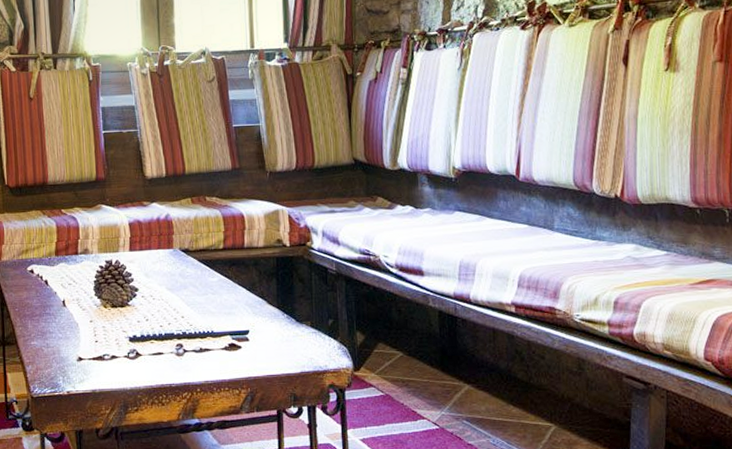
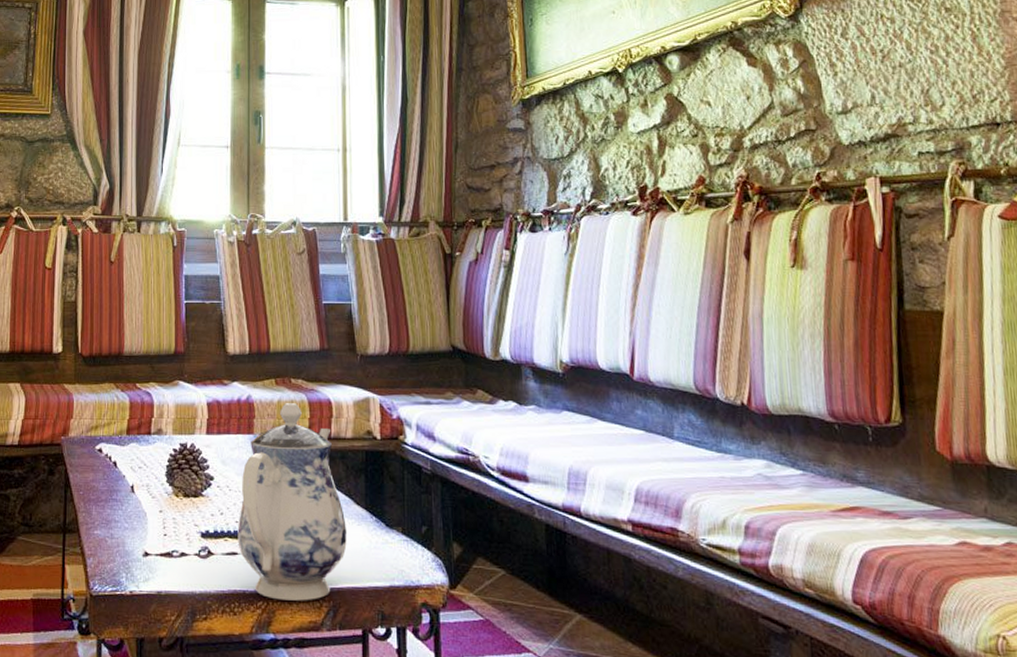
teapot: none [162,218,262,390] -> present [237,402,347,601]

